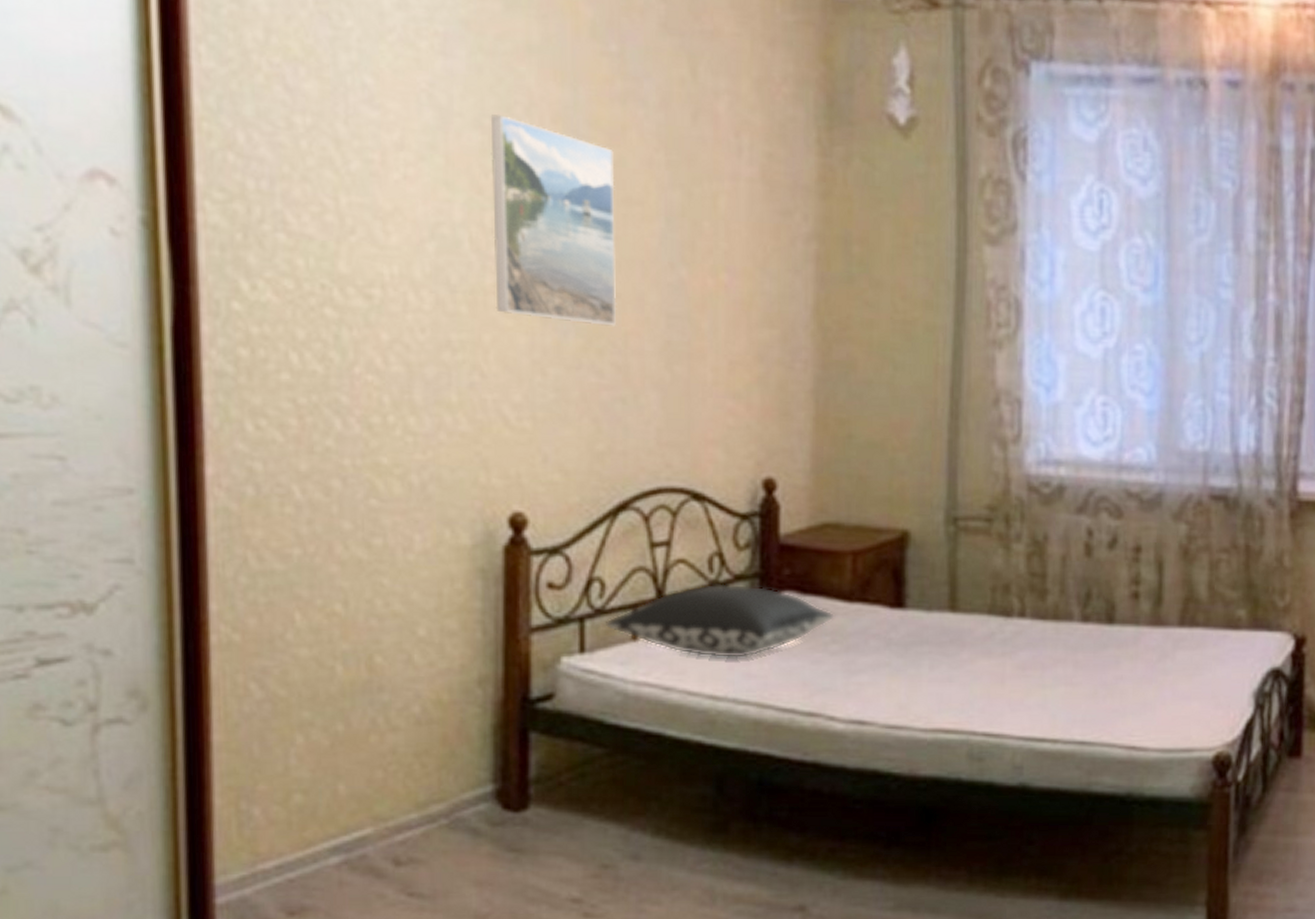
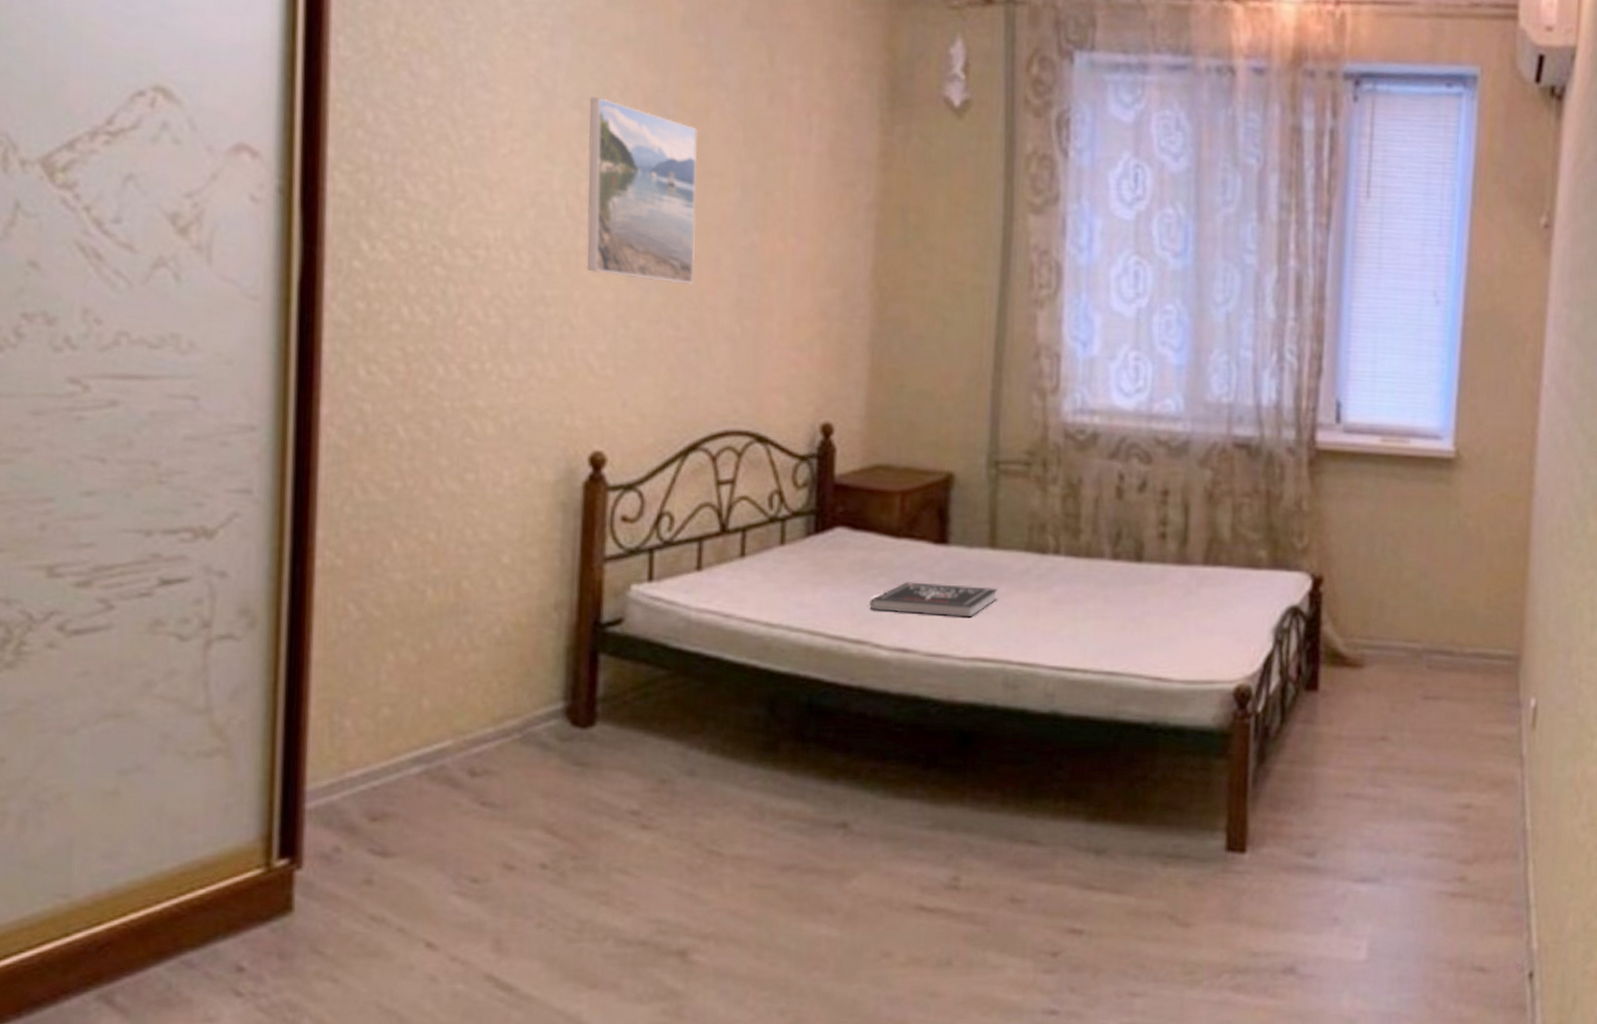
pillow: present [604,583,834,659] -> none [672,519,883,589]
book: none [820,649,960,686] -> present [868,582,998,618]

